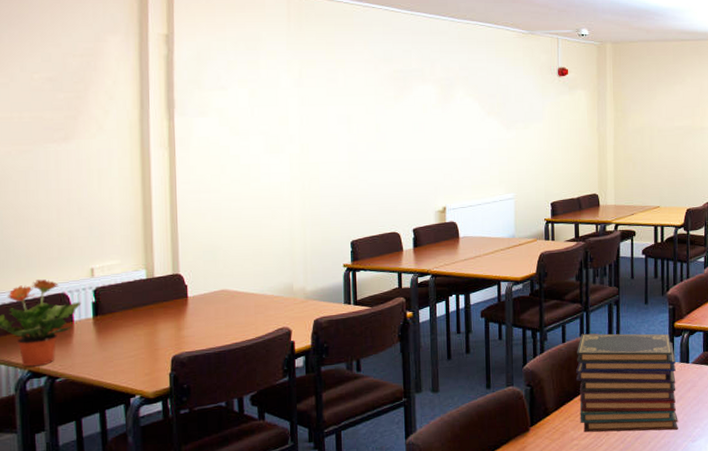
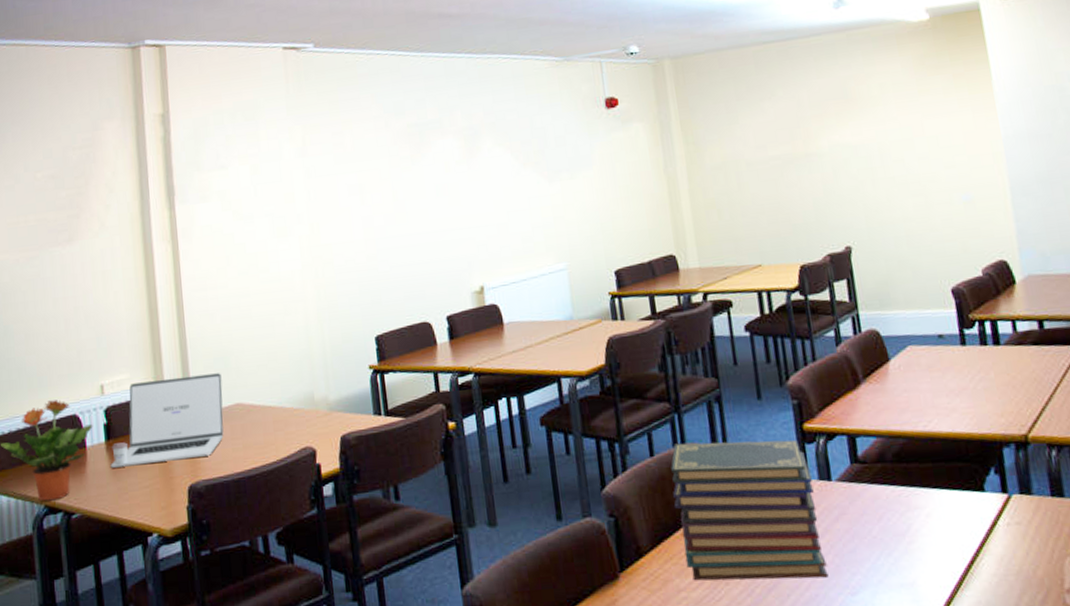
laptop: none [97,264,210,340] -> present [110,373,224,468]

